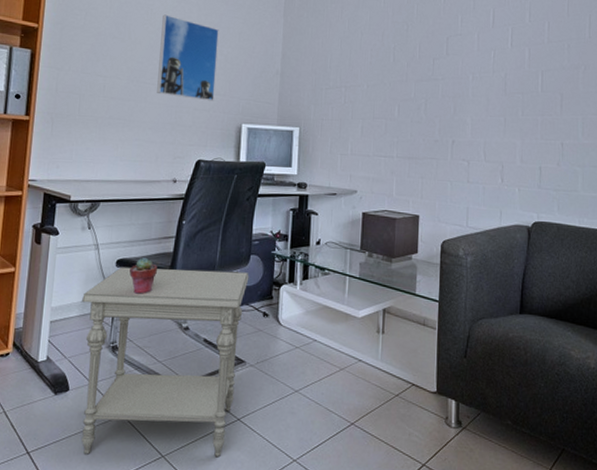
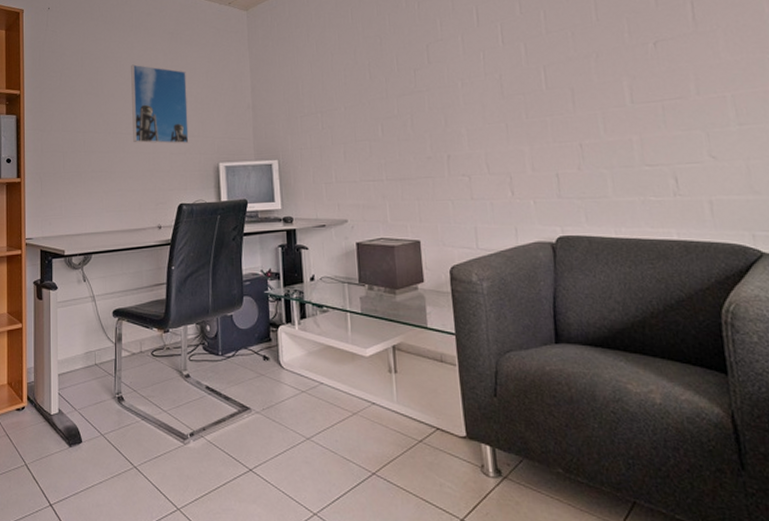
side table: present [82,267,249,458] -> none [85,315,245,511]
potted succulent: present [129,257,157,294] -> none [126,306,152,343]

